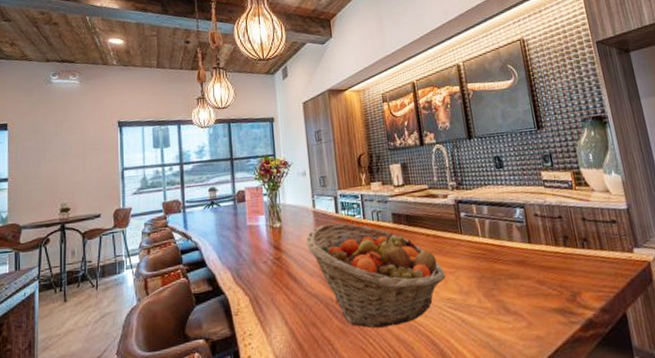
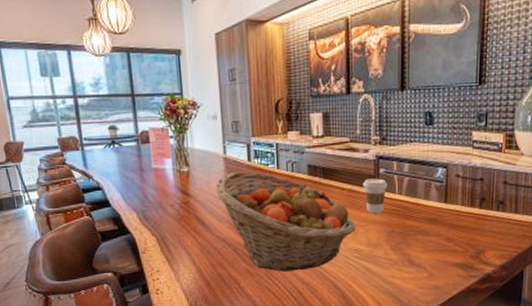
coffee cup: none [445,222,471,259] -> present [362,178,388,214]

